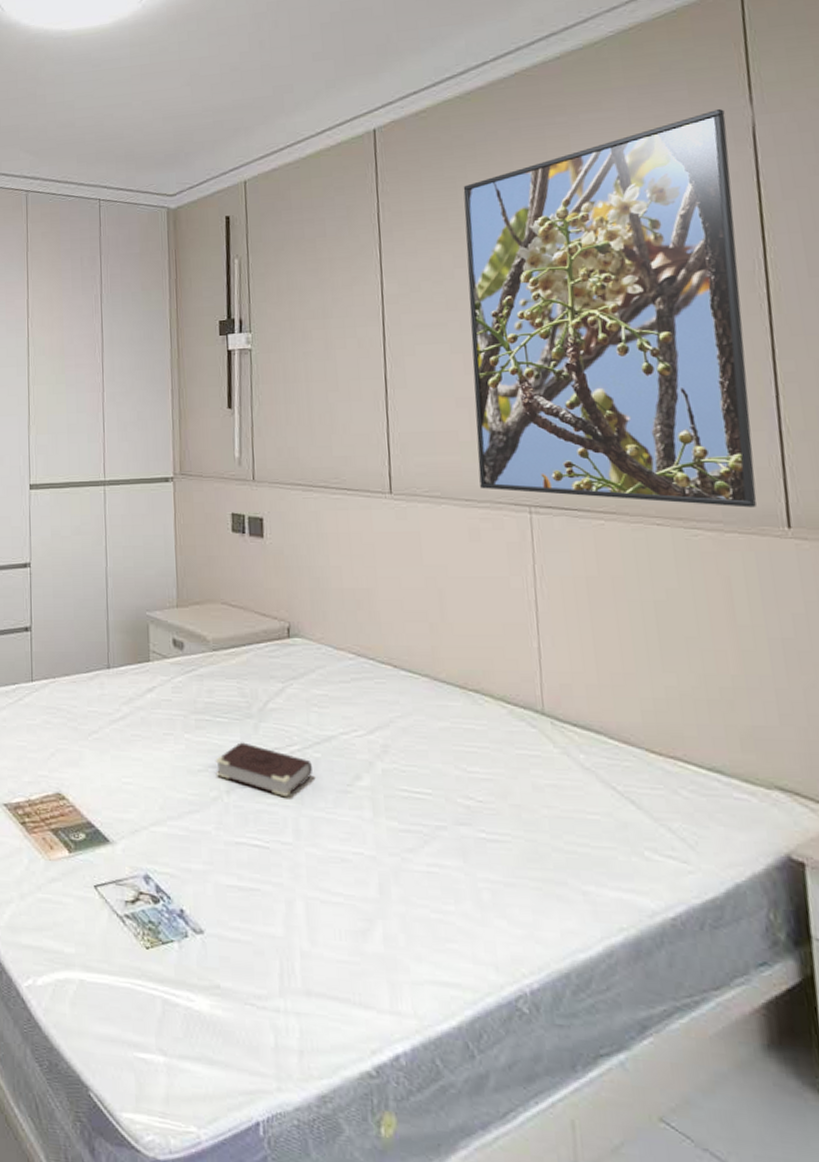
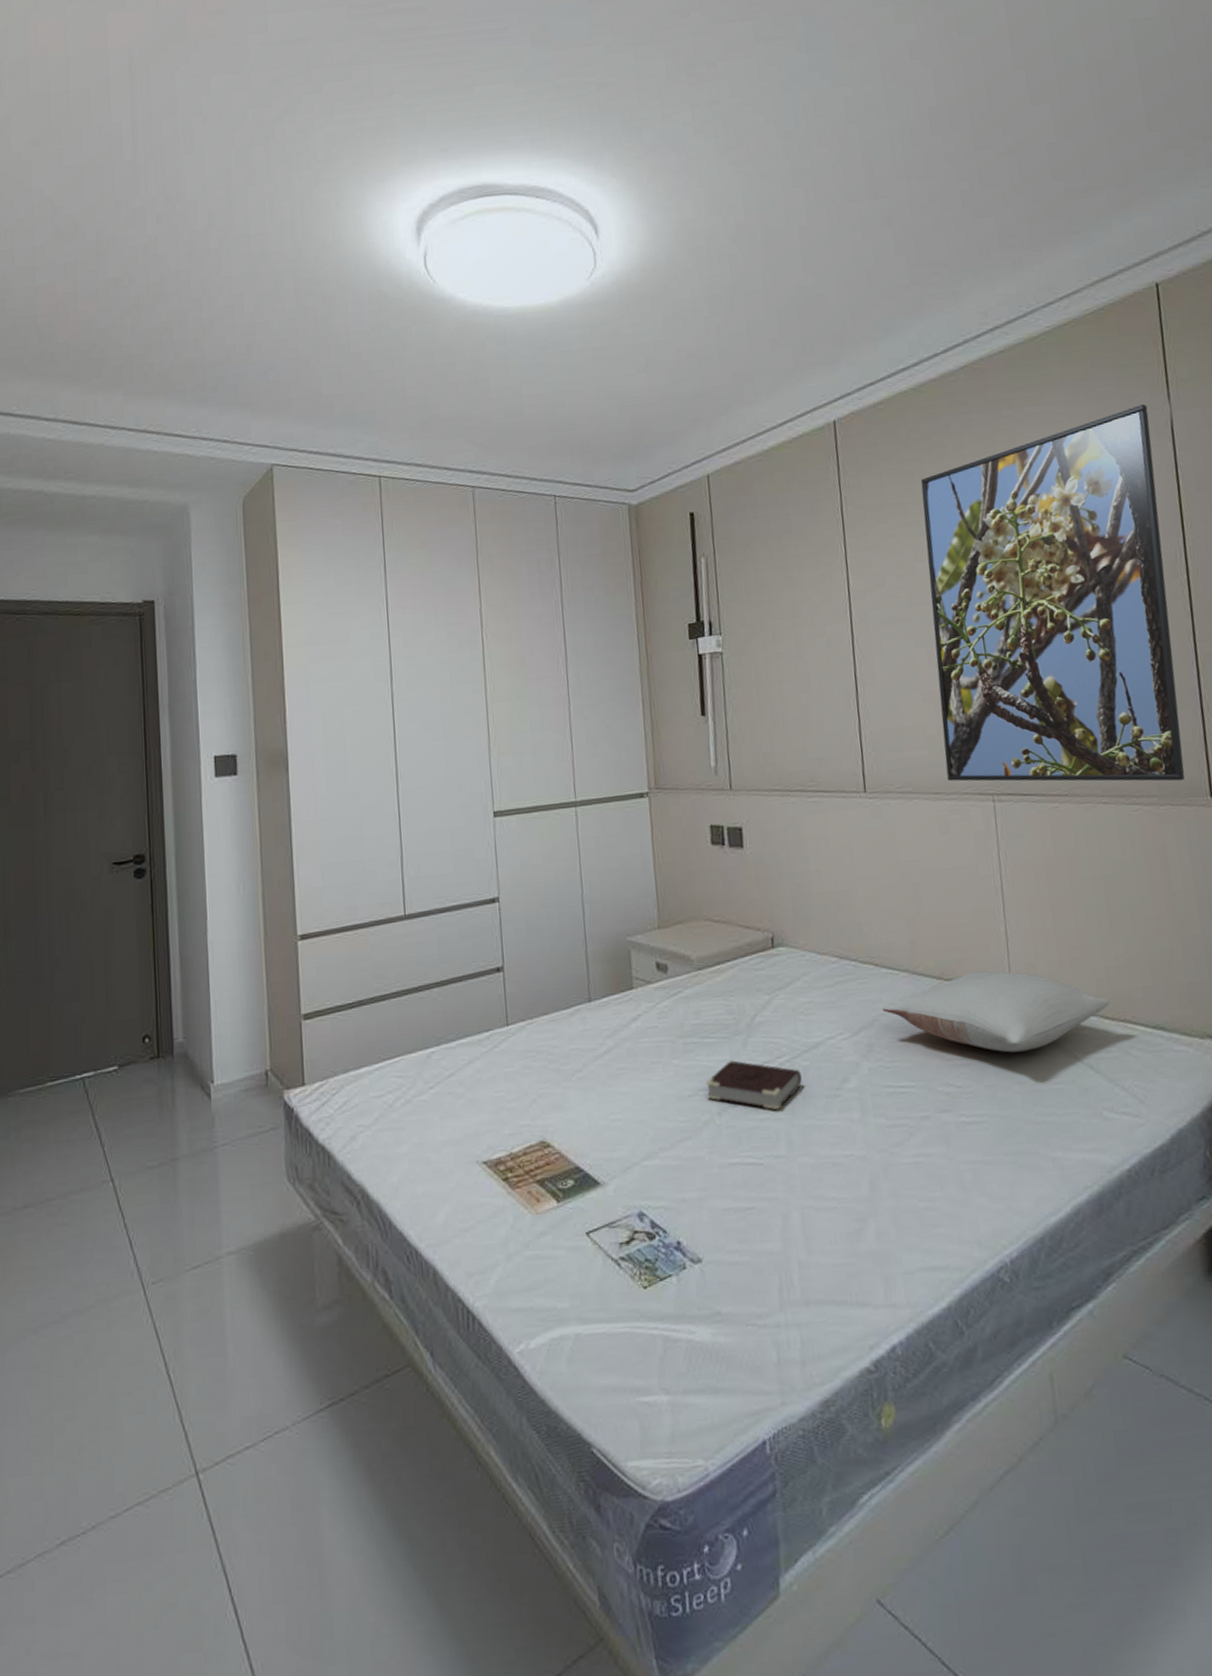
pillow: none [399,685,657,775] -> present [881,971,1110,1053]

